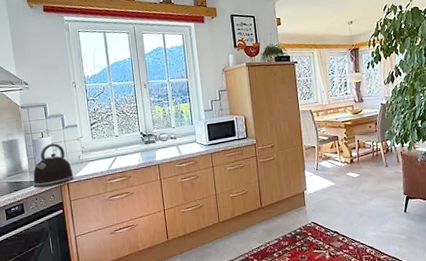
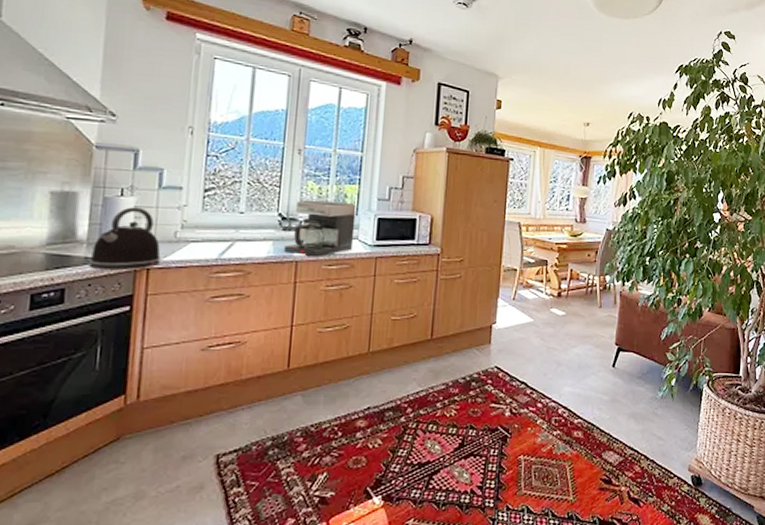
coffee maker: none [148,117,194,160] -> present [283,200,357,257]

